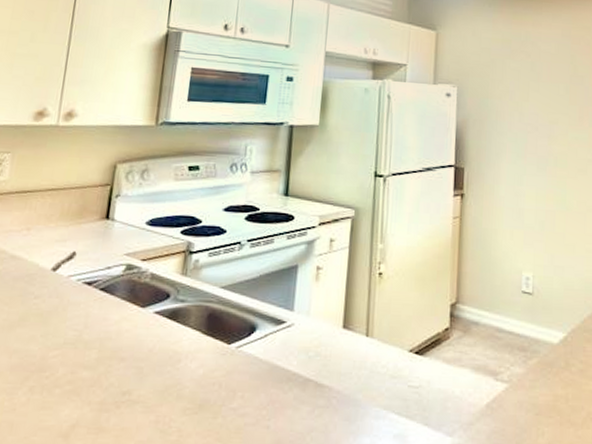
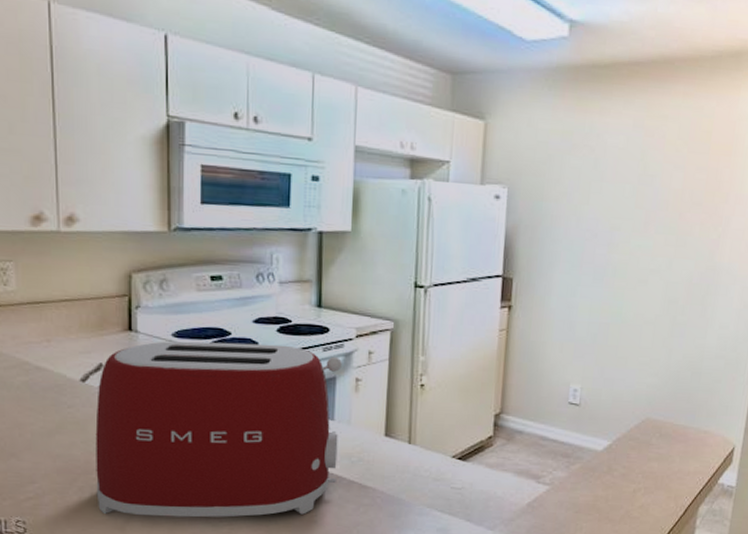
toaster: none [45,229,304,423] -> present [95,341,342,518]

